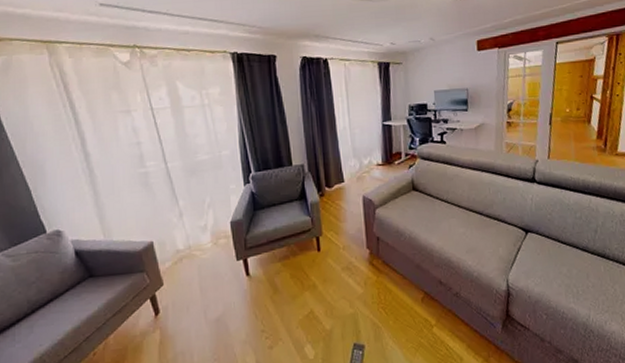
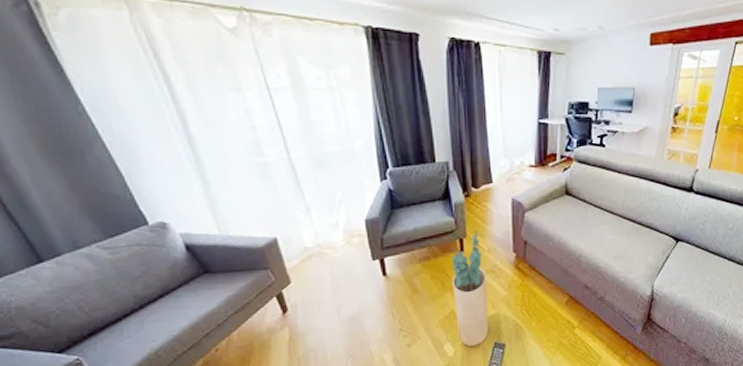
vase: none [309,228,347,349] -> present [452,230,488,348]

